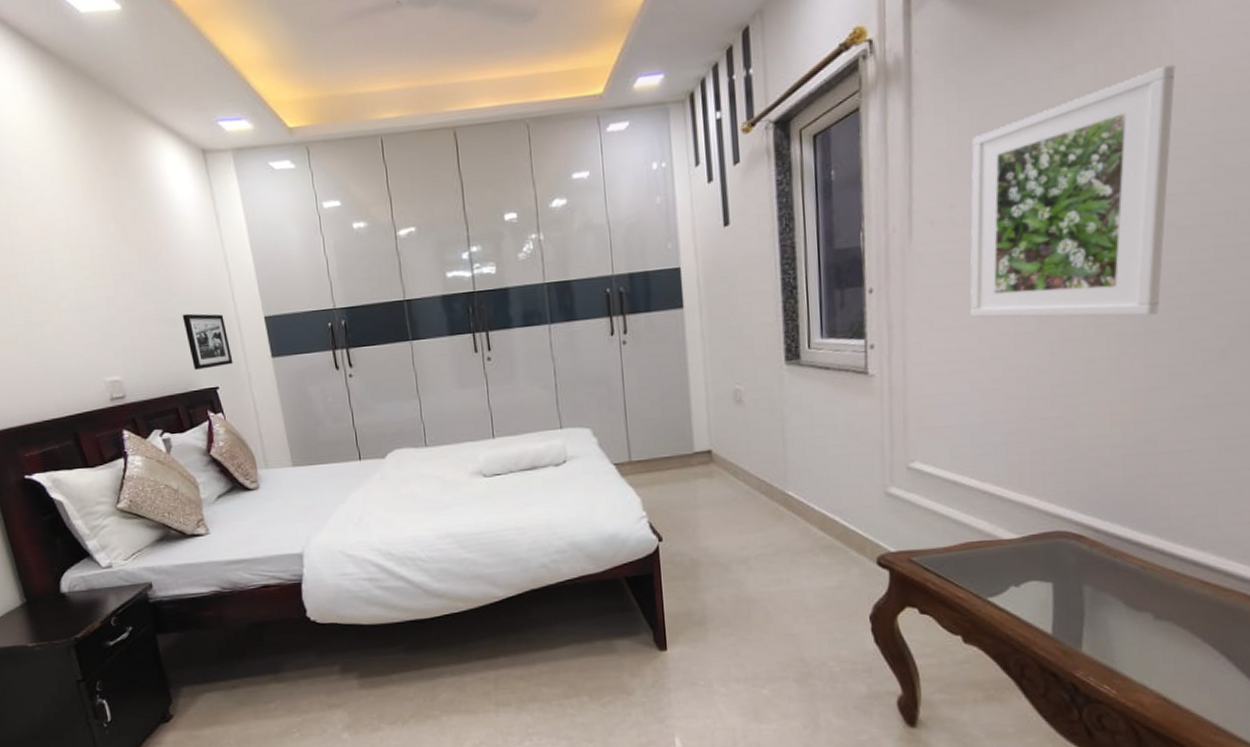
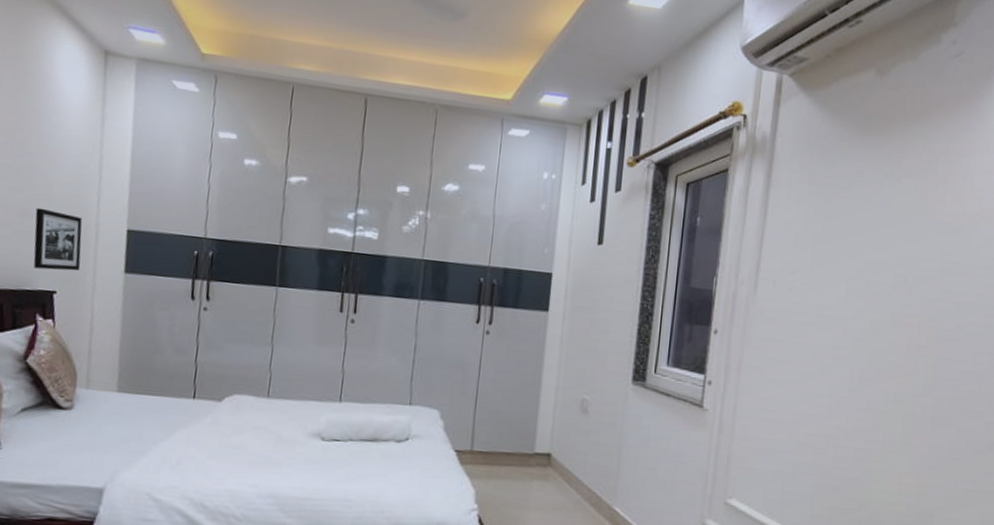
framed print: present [970,65,1176,318] -> none [795,196,975,403]

